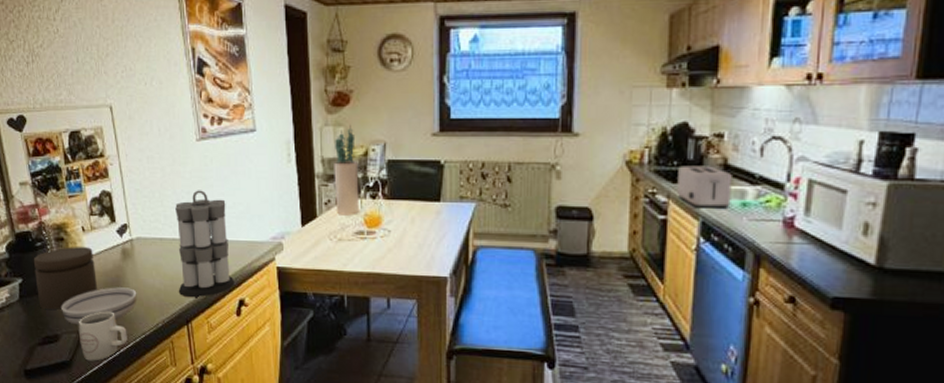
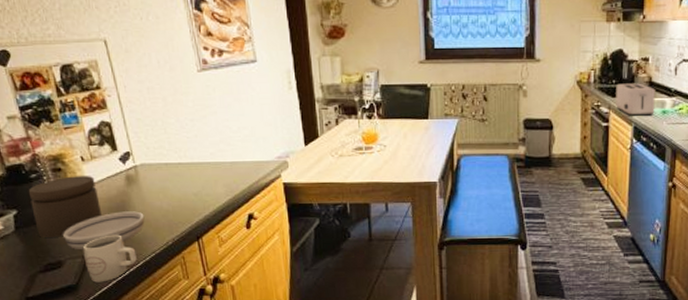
spice rack: present [175,190,235,298] -> none [179,117,243,216]
vase: present [334,125,359,216] -> none [332,55,357,134]

